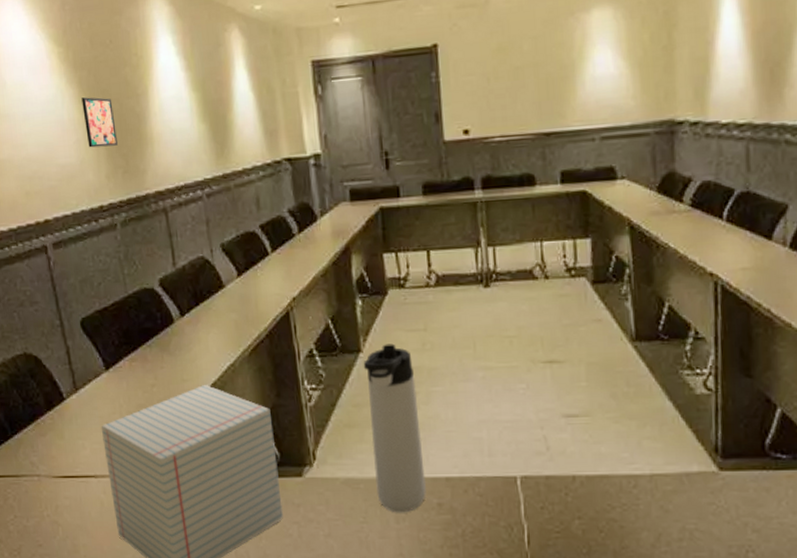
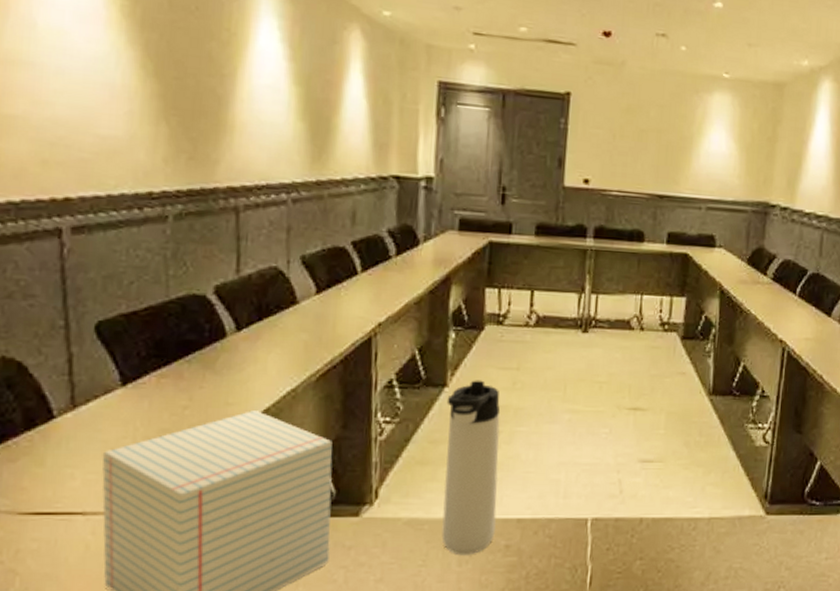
wall art: present [82,97,118,148] -> none [144,63,187,127]

